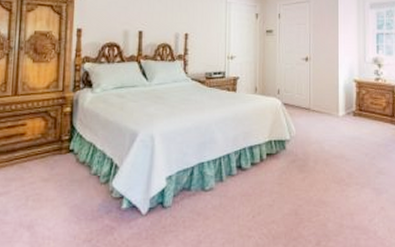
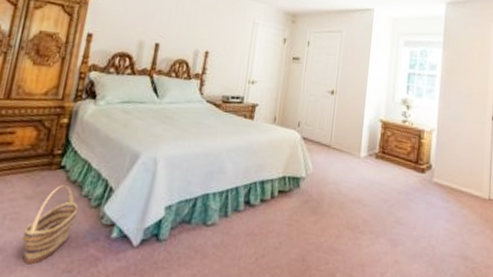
basket: none [45,166,89,238] -> present [22,185,78,265]

